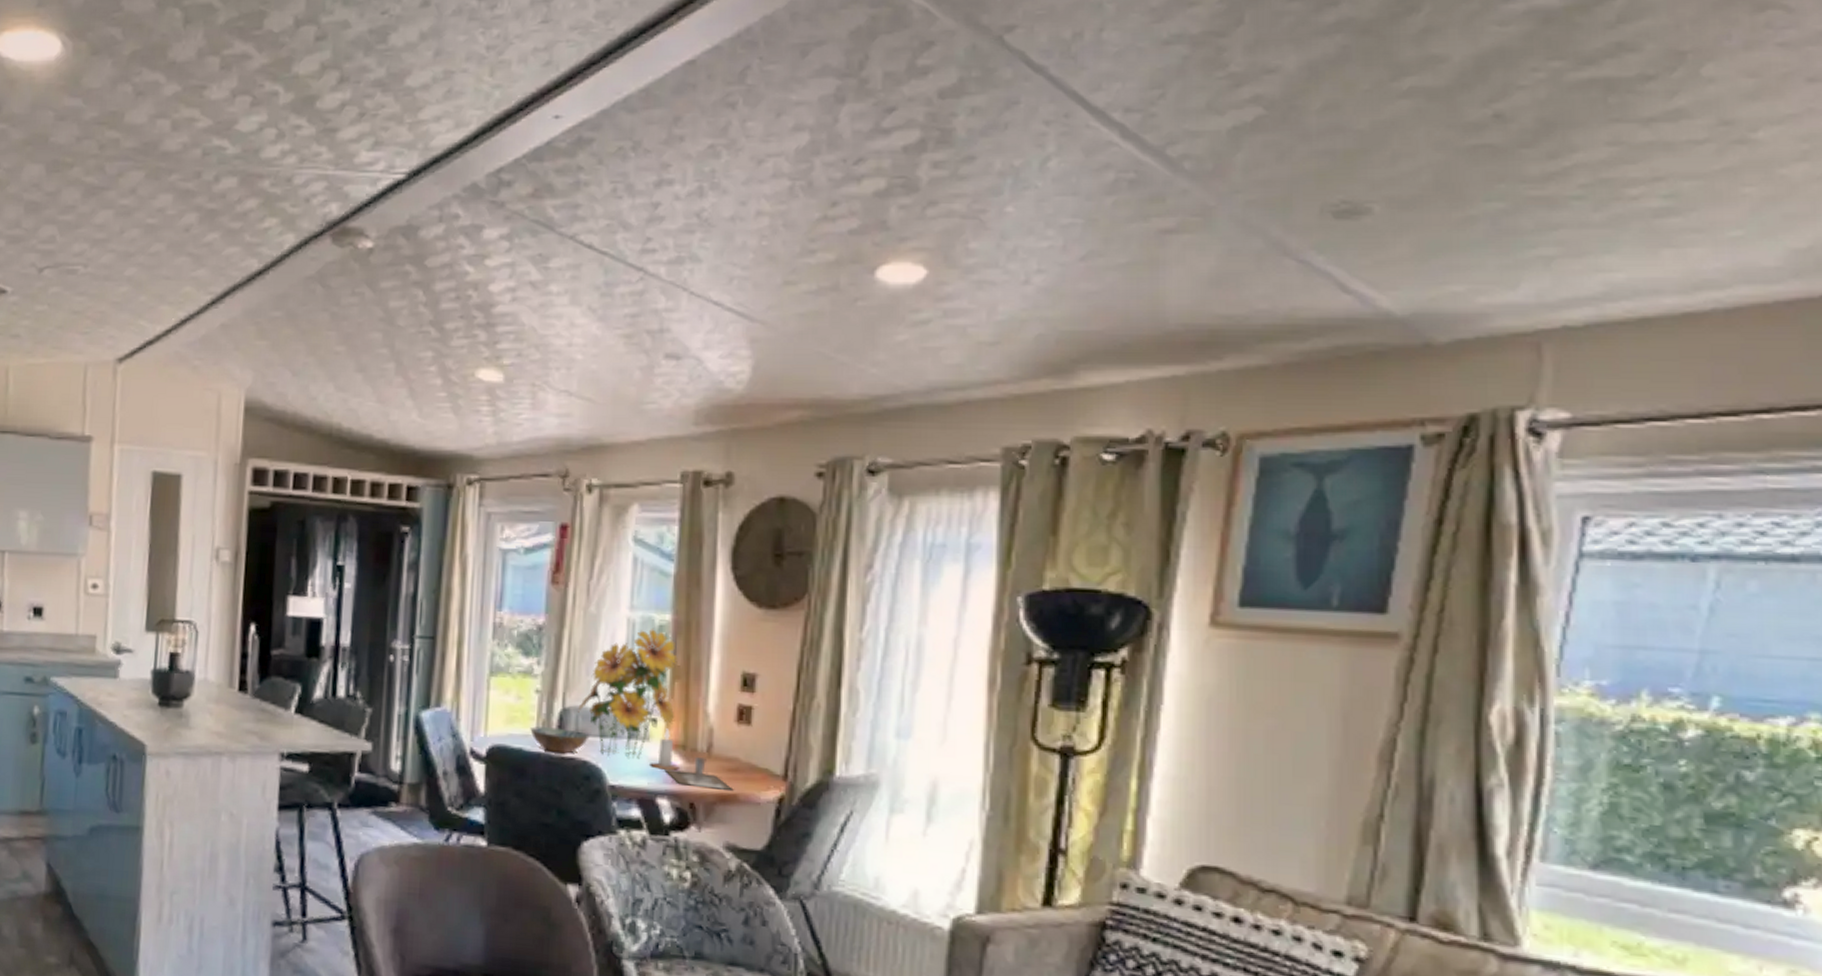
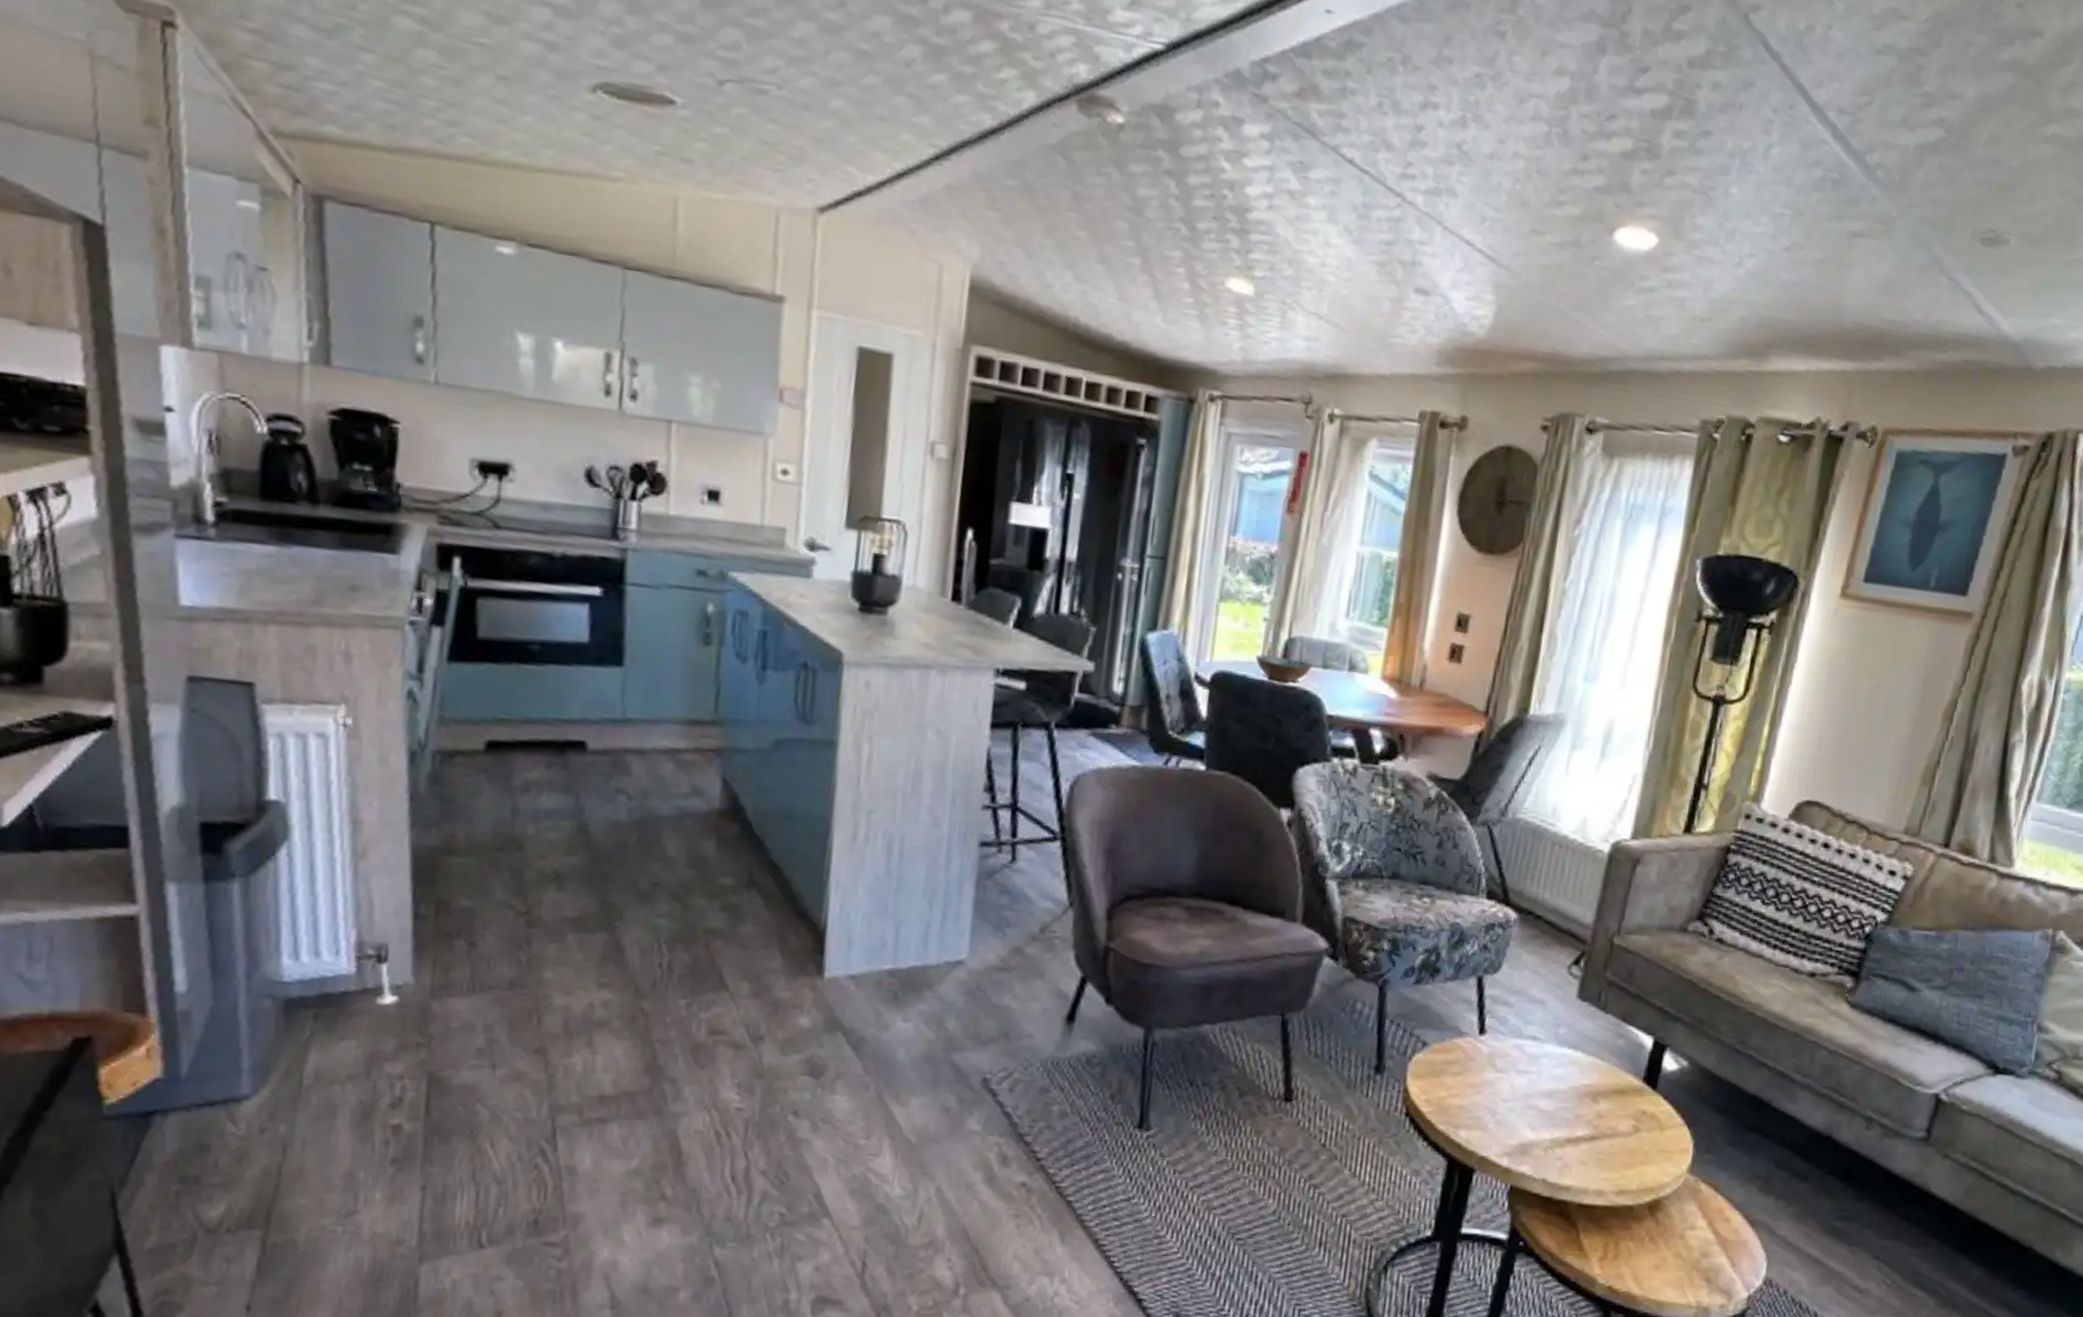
flower bouquet: present [578,628,678,760] -> none [1303,564,1401,691]
candle: present [650,728,679,771] -> none [1366,662,1393,703]
place setting: present [664,756,734,790] -> none [1379,690,1440,724]

